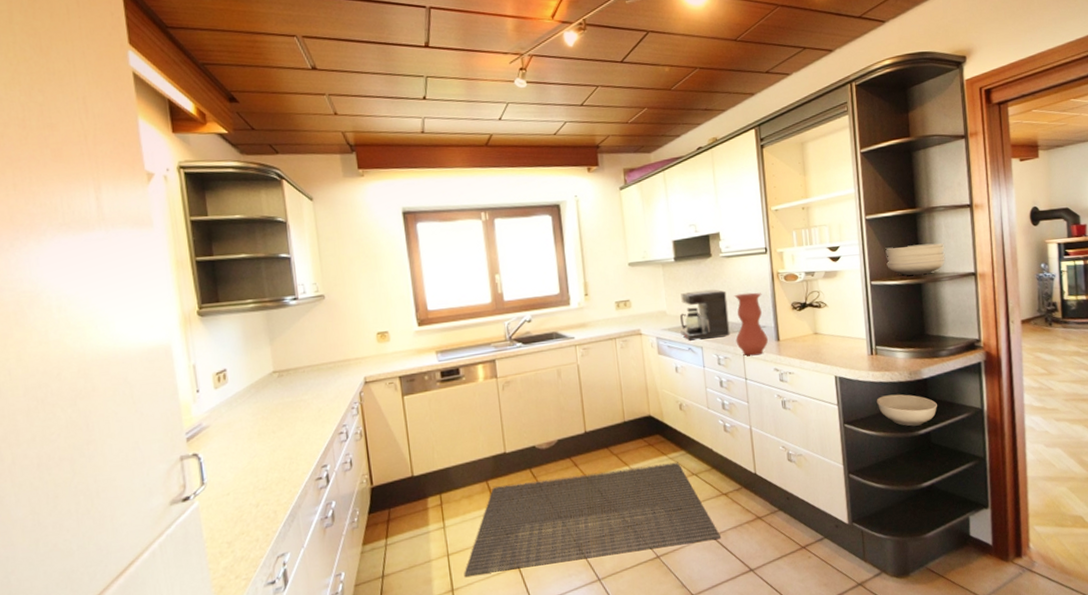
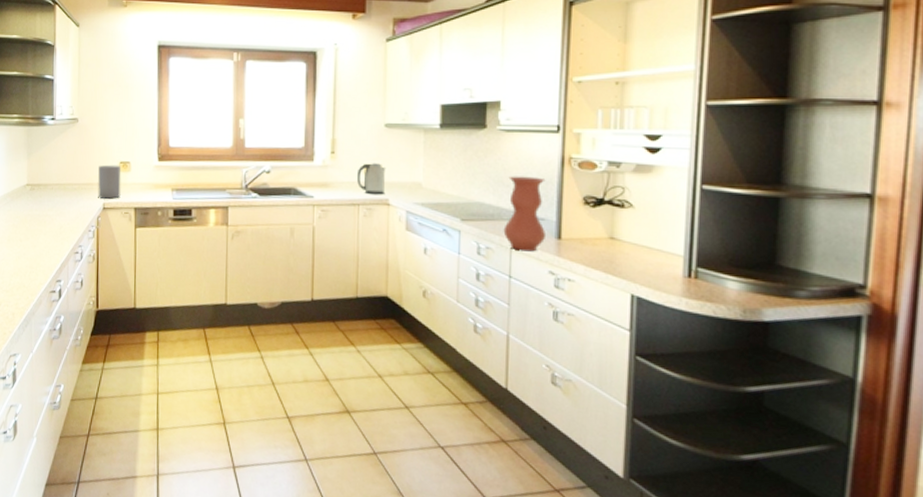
canister: none [354,336,383,373] -> present [98,164,122,199]
floor mat: present [464,462,721,577] -> none [170,336,452,452]
kettle: none [610,299,637,328] -> present [356,163,386,195]
coffee maker: present [680,289,730,341] -> none [436,165,499,224]
bowl: present [876,394,938,426] -> none [687,331,782,380]
bowl: present [885,242,946,276] -> none [729,145,825,187]

